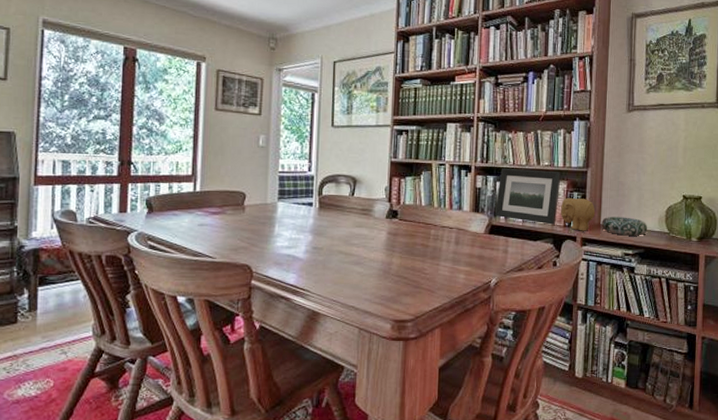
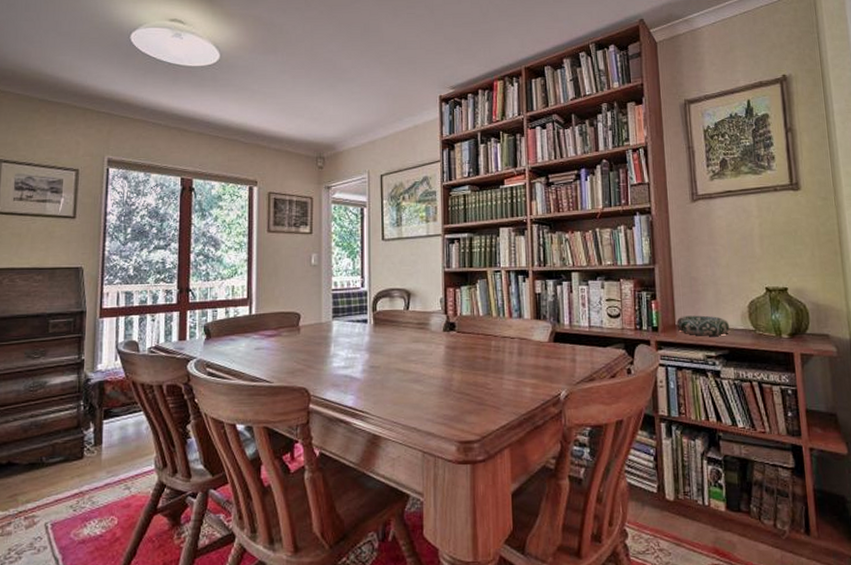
picture frame: present [494,168,561,225] -> none [557,270,627,329]
decorative figurine: present [561,198,596,231] -> none [629,298,669,334]

